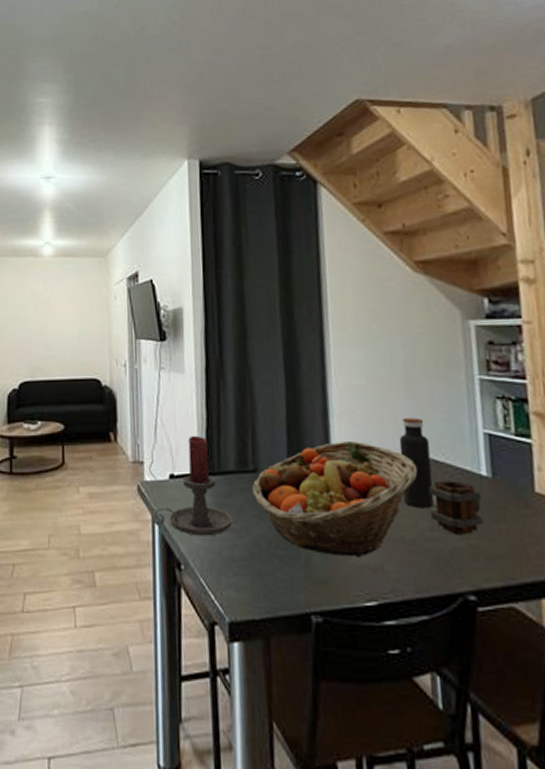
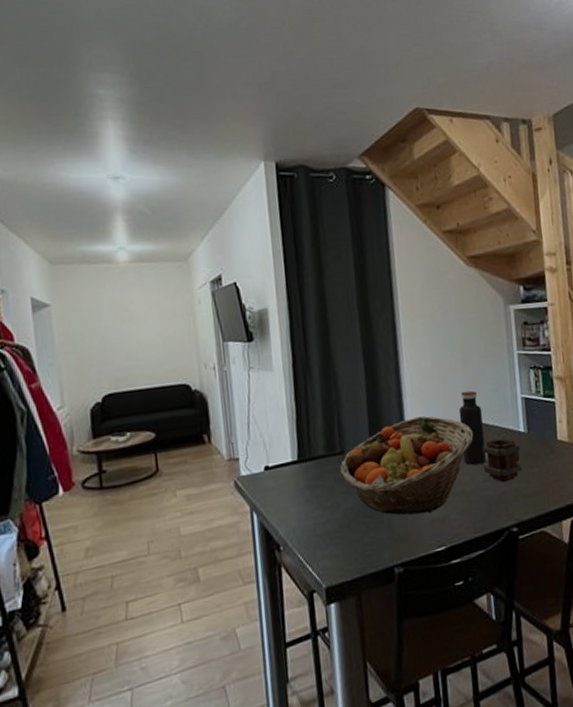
candle holder: present [151,435,233,536] -> none [249,427,325,519]

